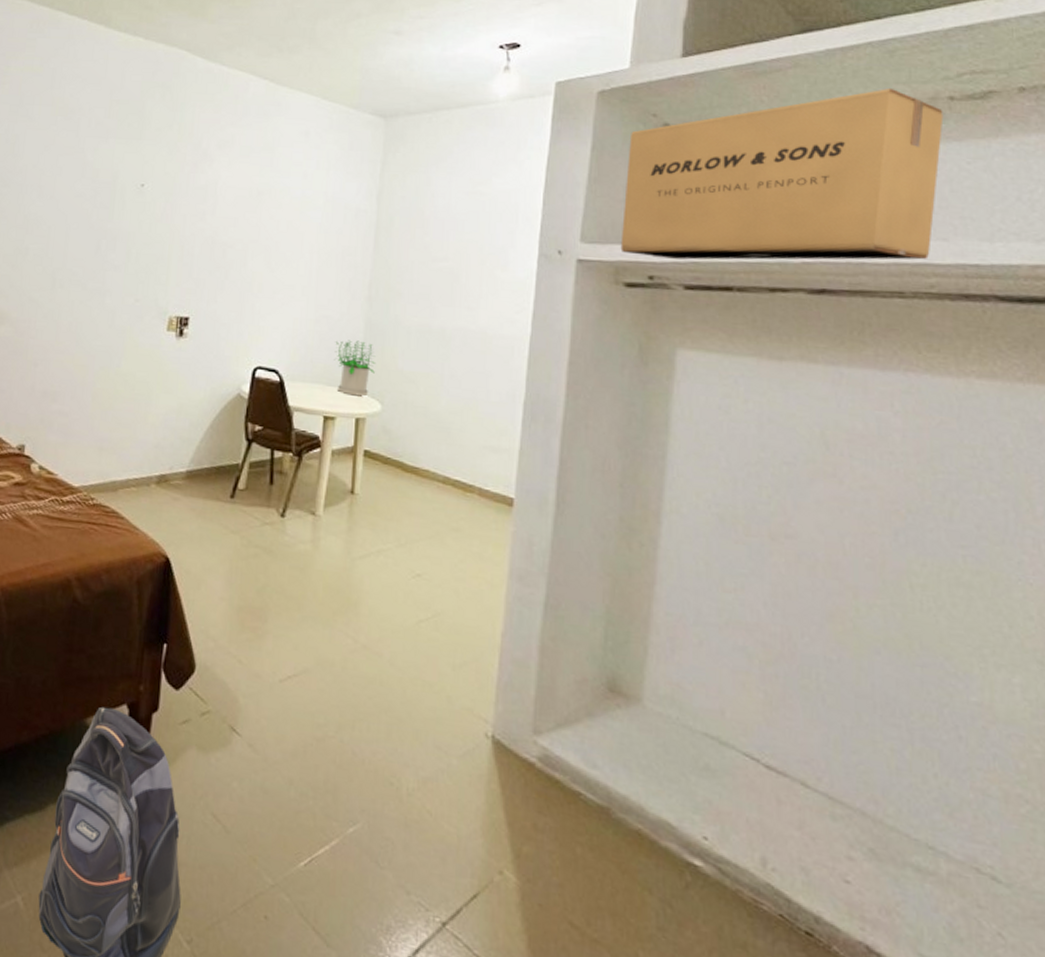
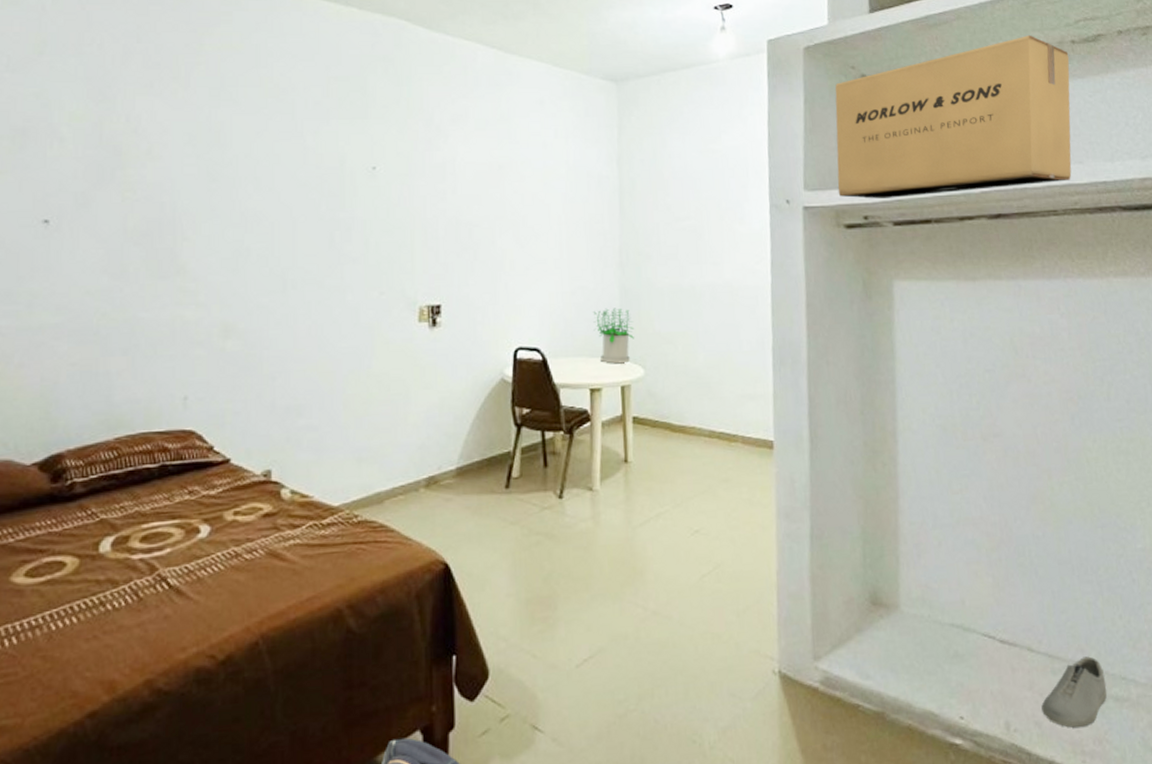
shoe: none [812,809,906,890] -> present [1041,656,1108,728]

